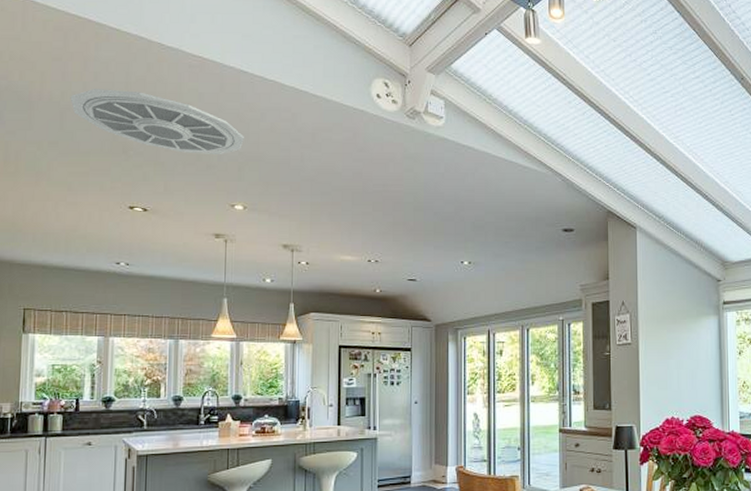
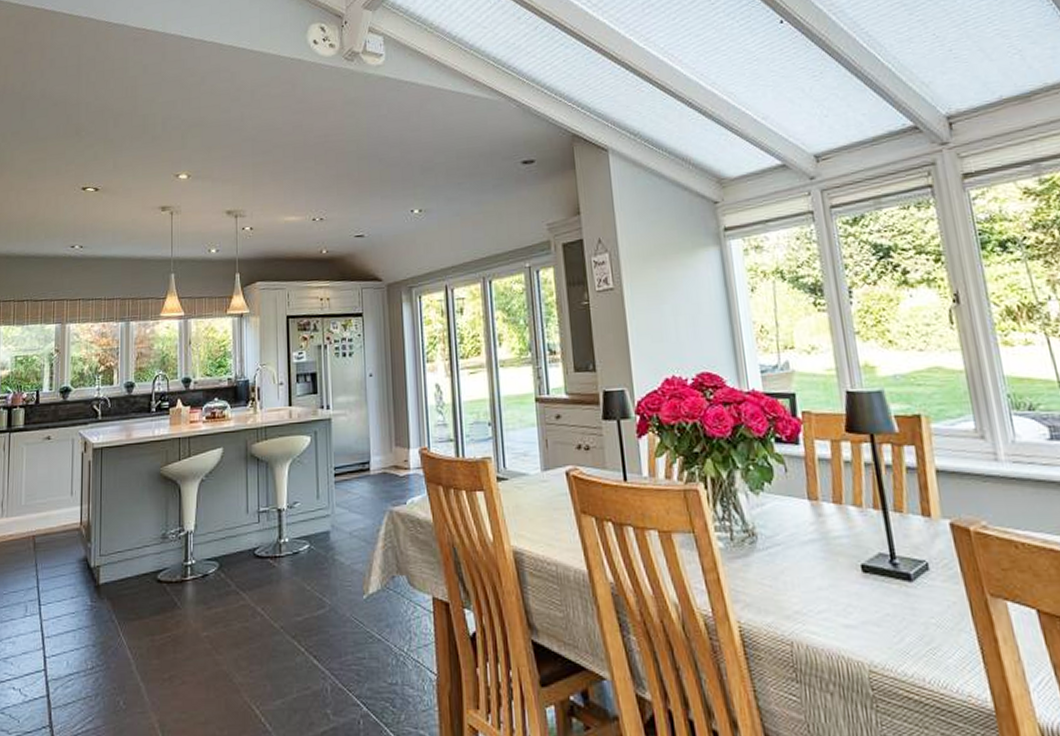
ceiling vent: present [70,89,244,154] -> none [29,72,186,128]

